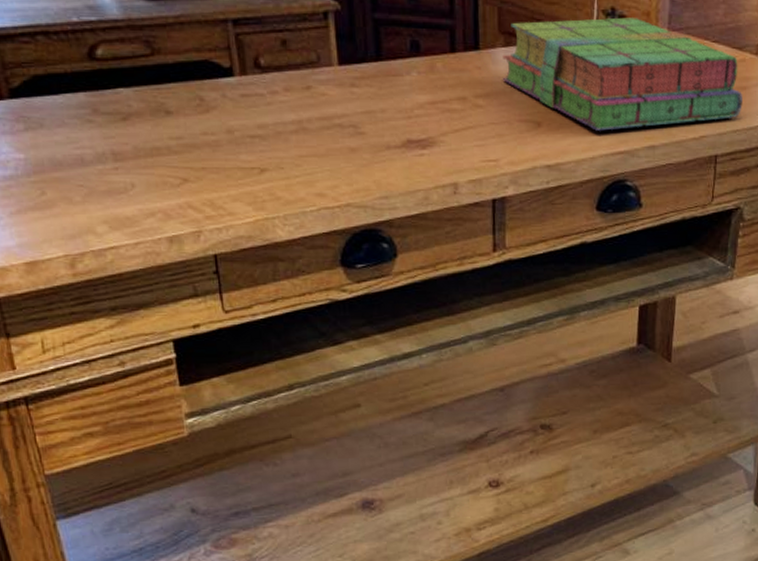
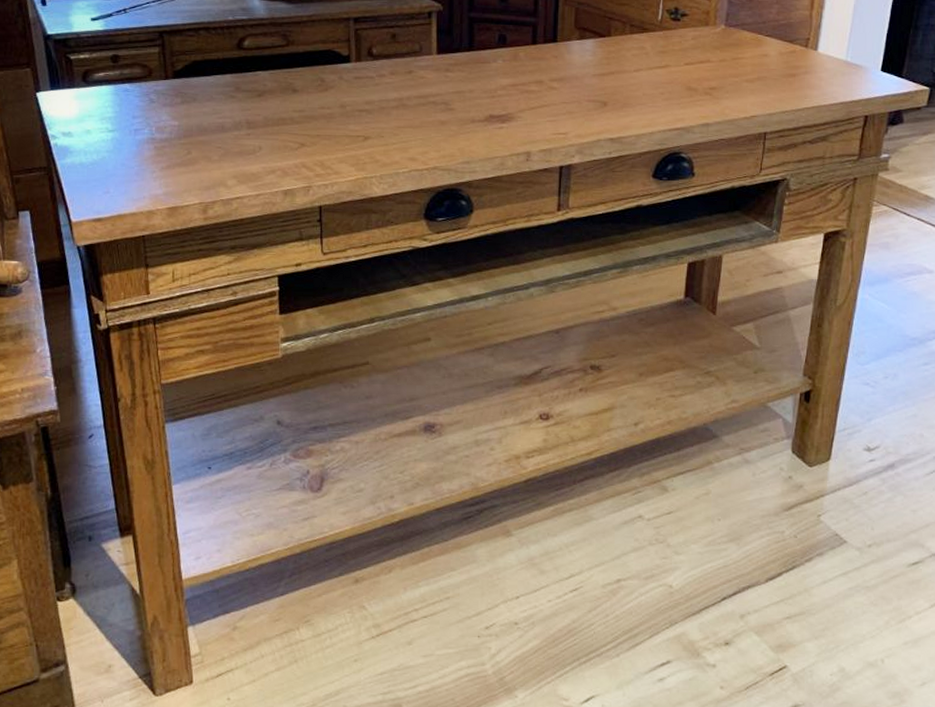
stack of books: present [502,17,743,131] -> none [575,16,792,110]

